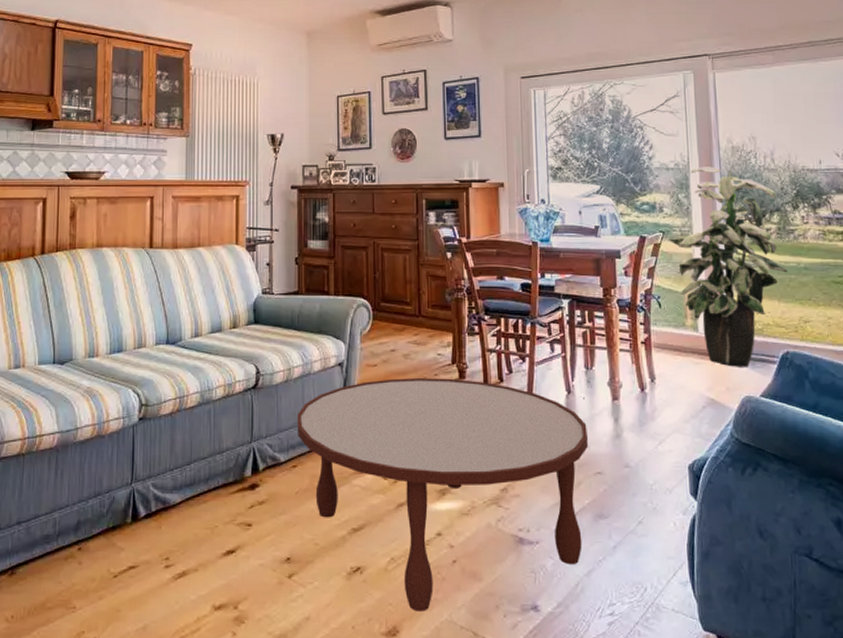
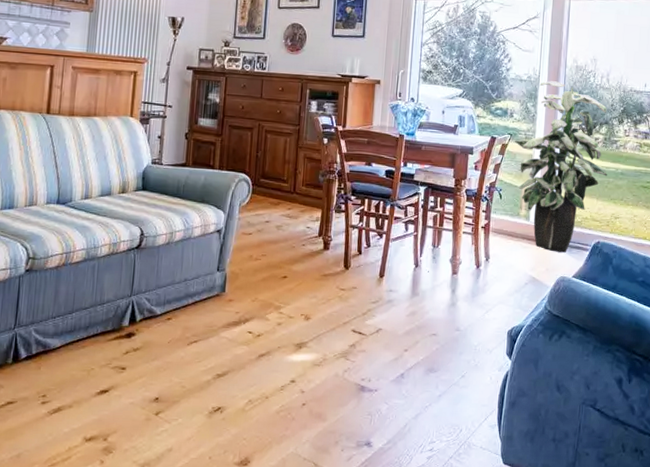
coffee table: present [296,378,588,612] -> none [174,246,429,446]

